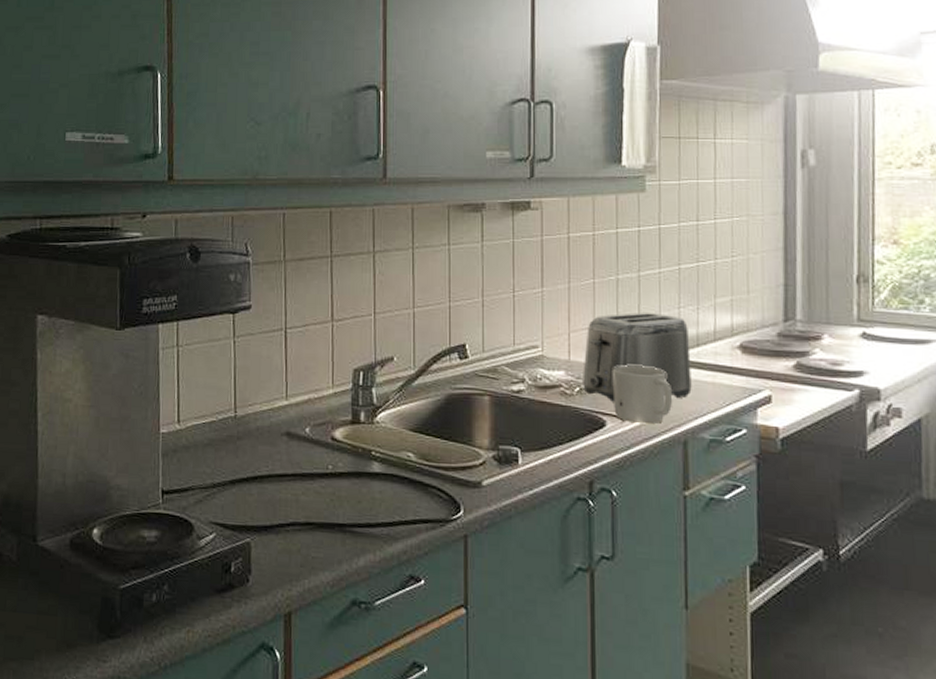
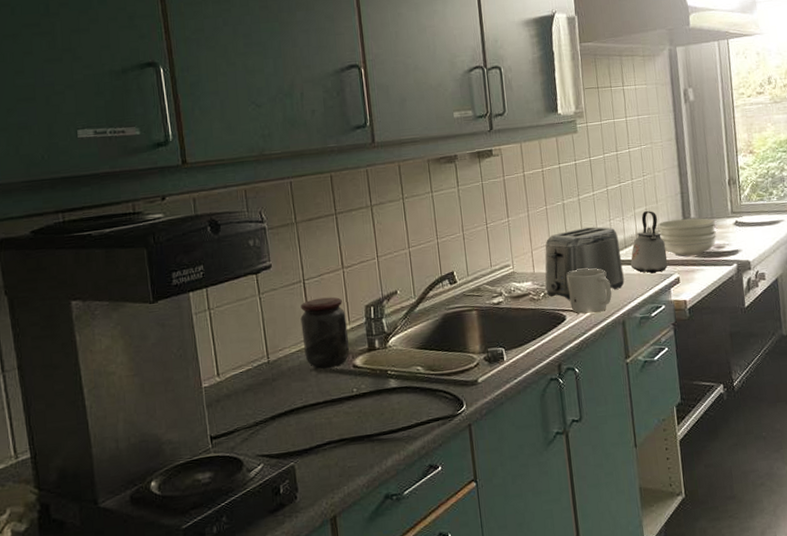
jar: none [276,351,330,436] -> present [300,296,350,369]
kettle: none [702,302,756,385] -> present [630,211,668,273]
bowl: none [746,318,833,371] -> present [658,218,717,257]

